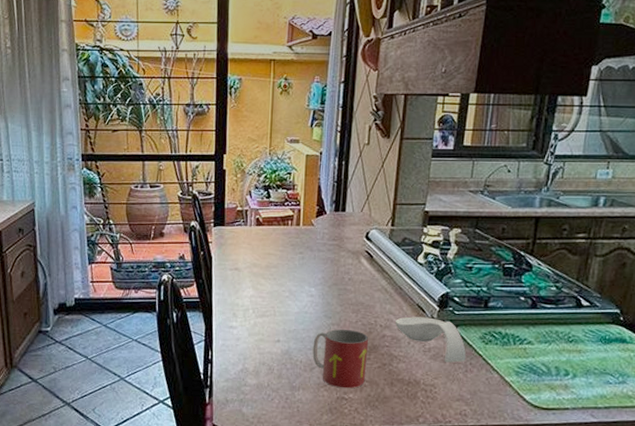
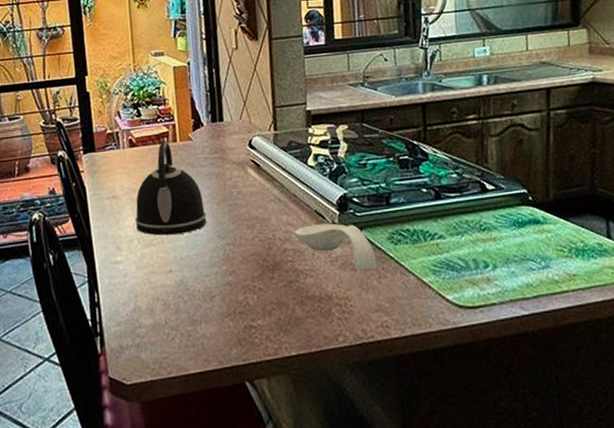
kettle: none [252,224,318,310] -> present [135,141,207,236]
mug: present [312,329,369,389] -> none [209,248,272,315]

